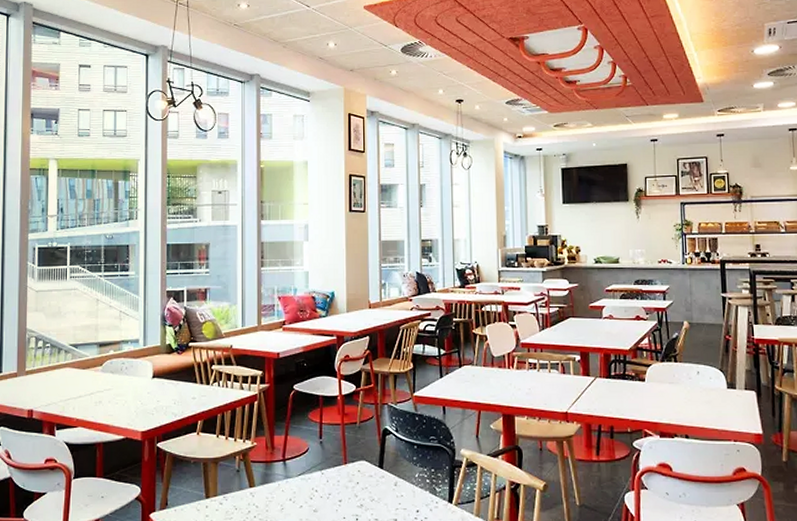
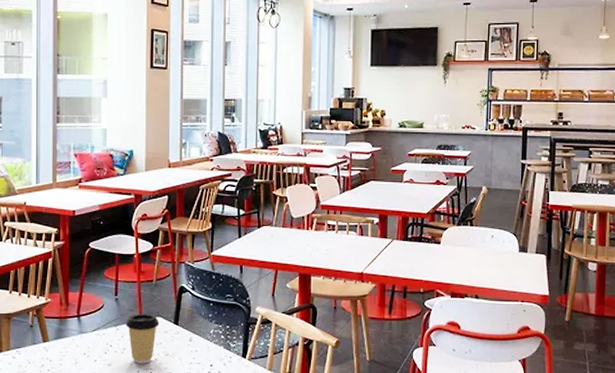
coffee cup: none [331,457,364,510] -> present [126,314,160,364]

